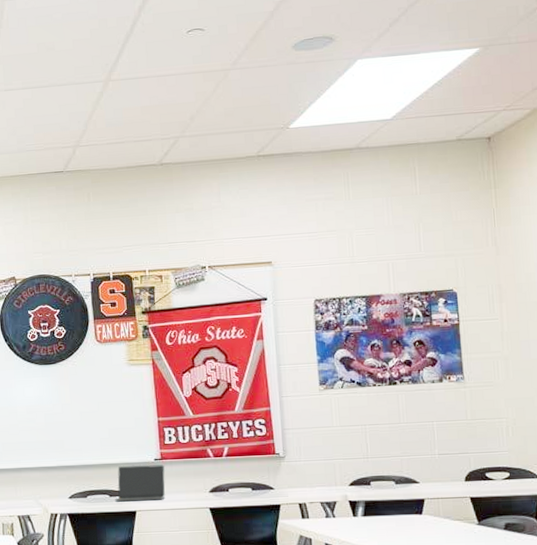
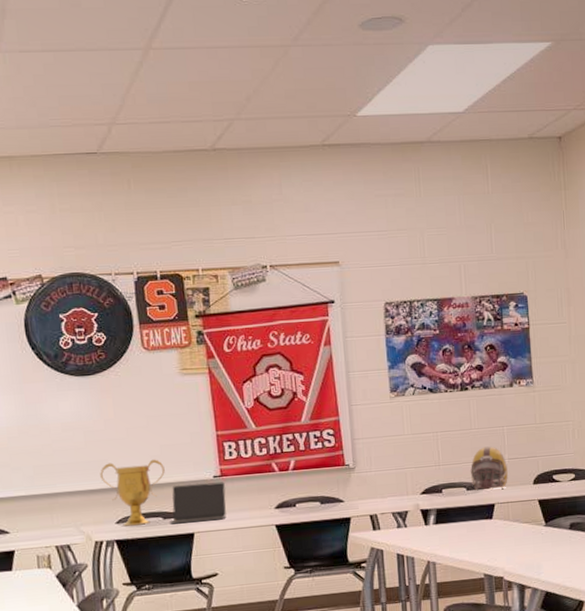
trophy cup: none [57,441,112,502] -> present [100,459,165,527]
football helmet: none [398,441,438,485] -> present [470,446,508,491]

